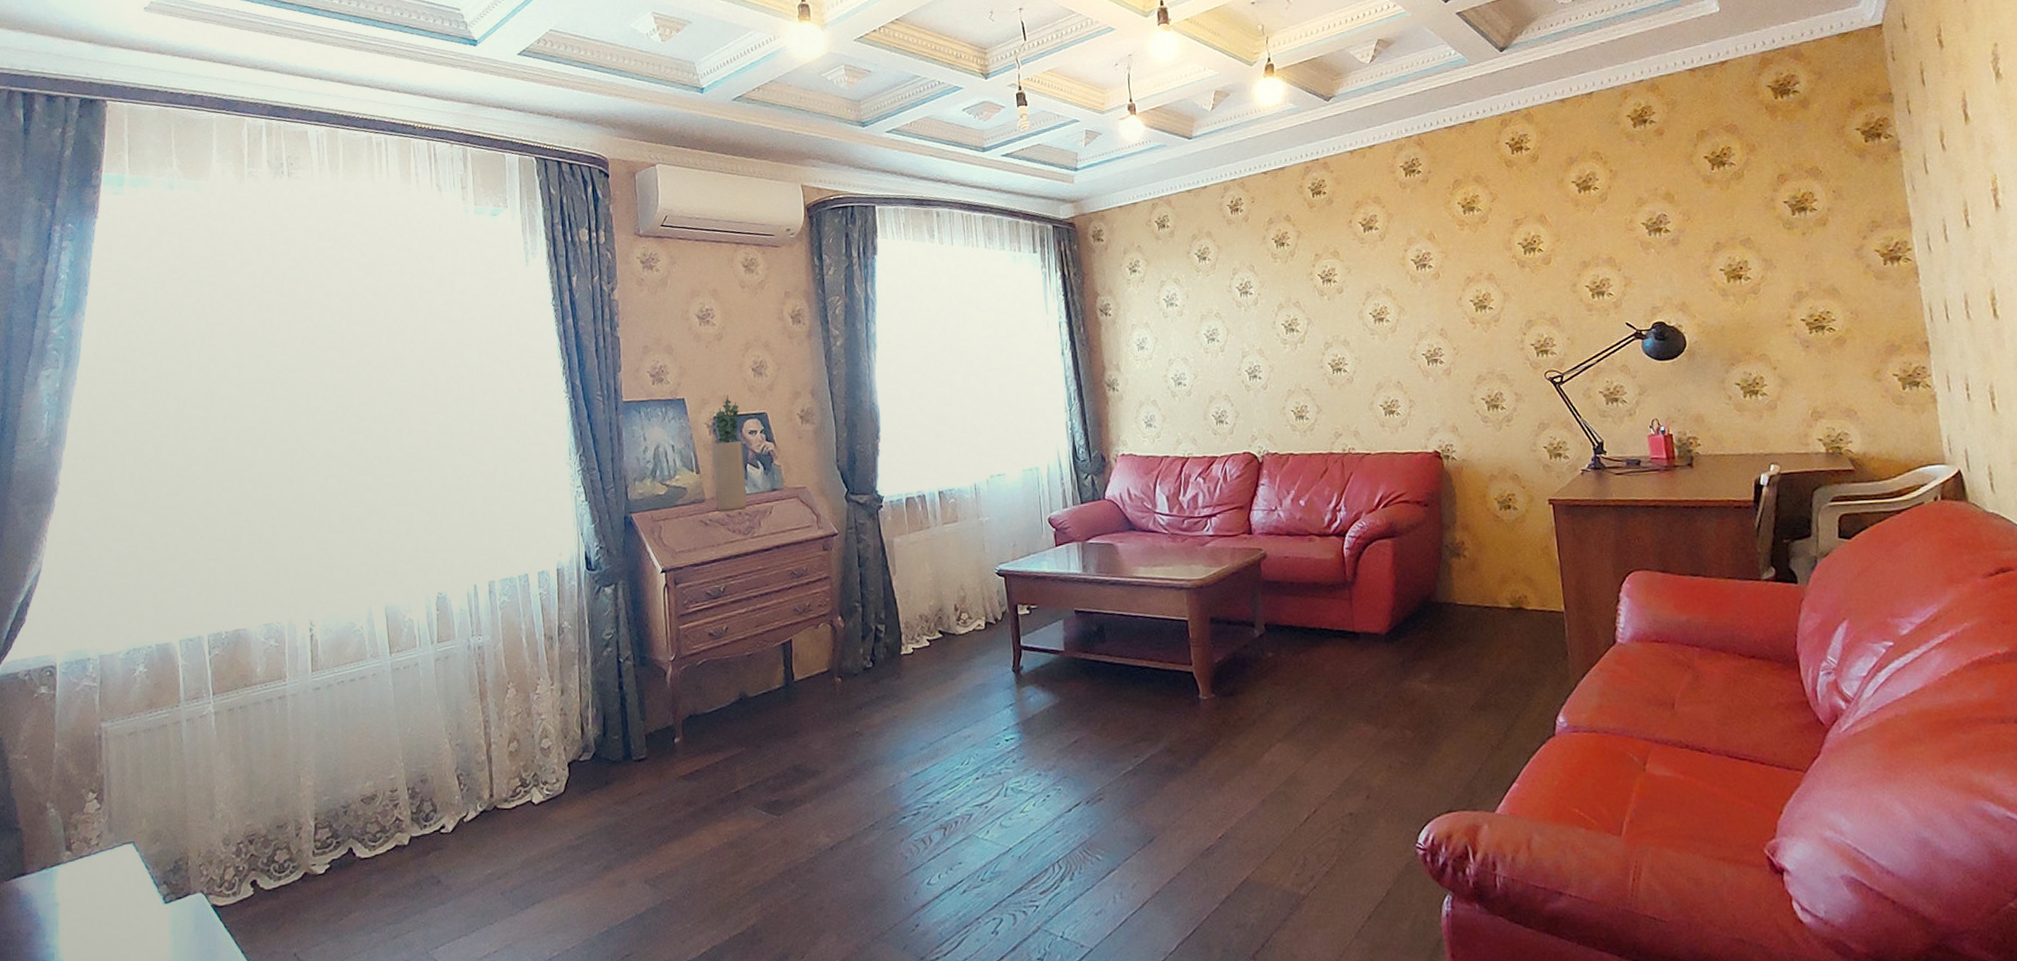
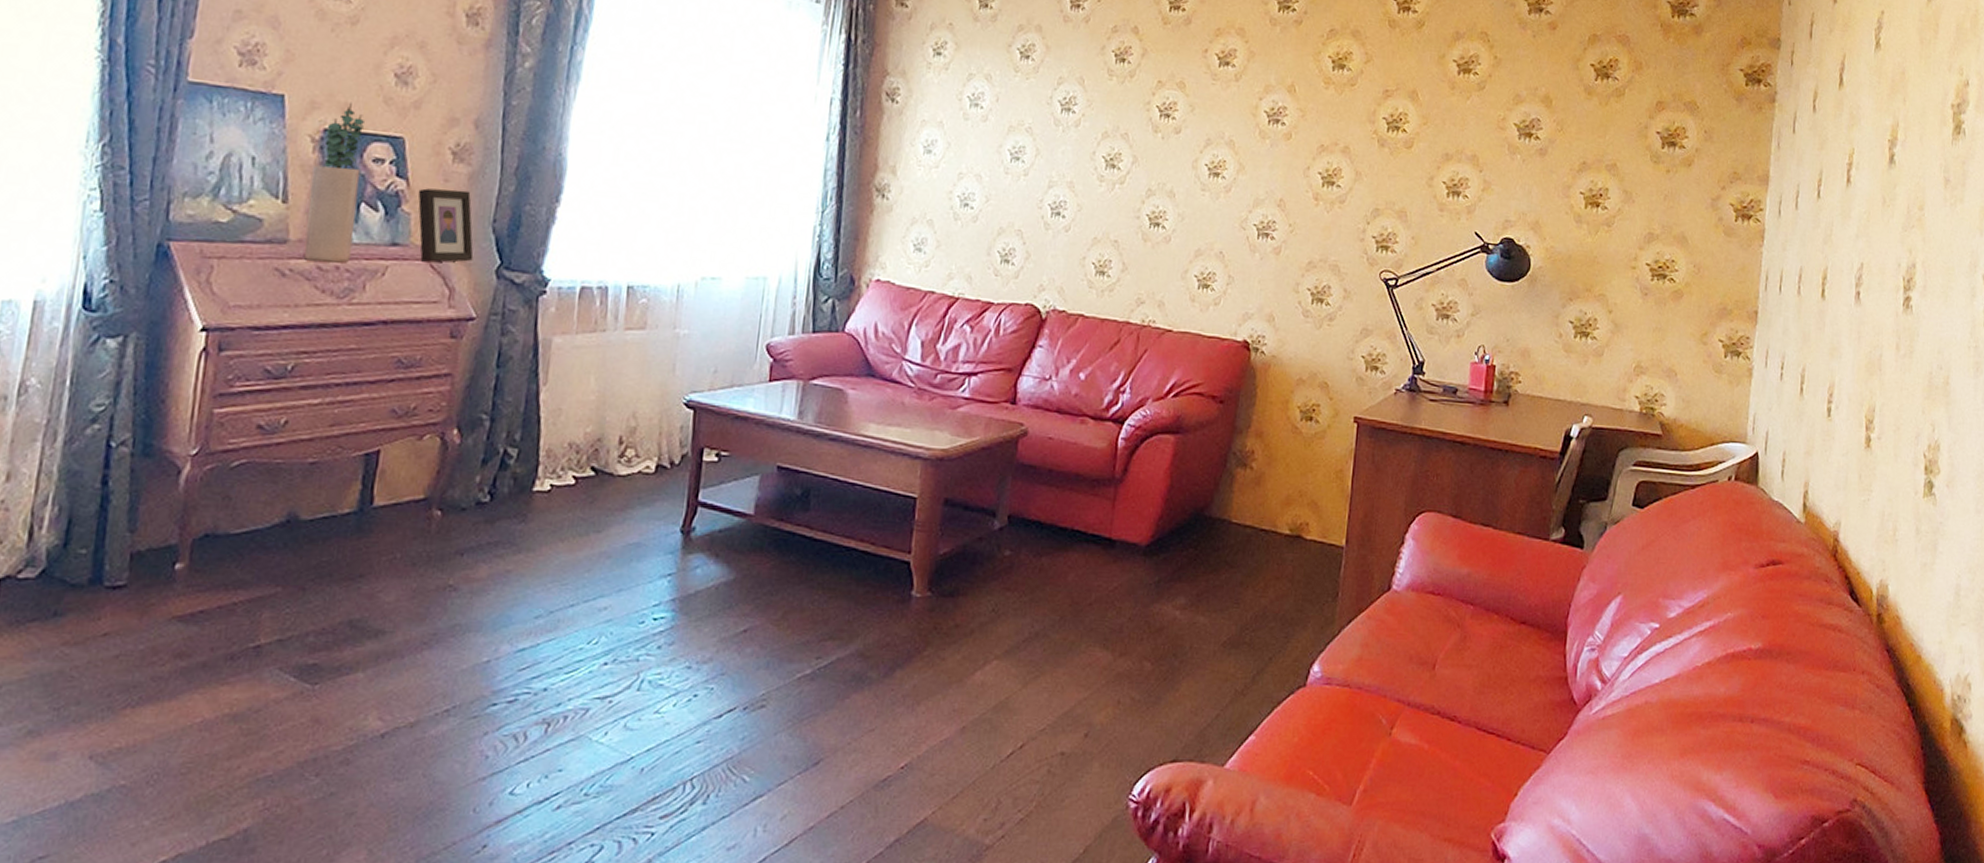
picture frame: none [782,442,828,499] -> present [418,188,474,263]

